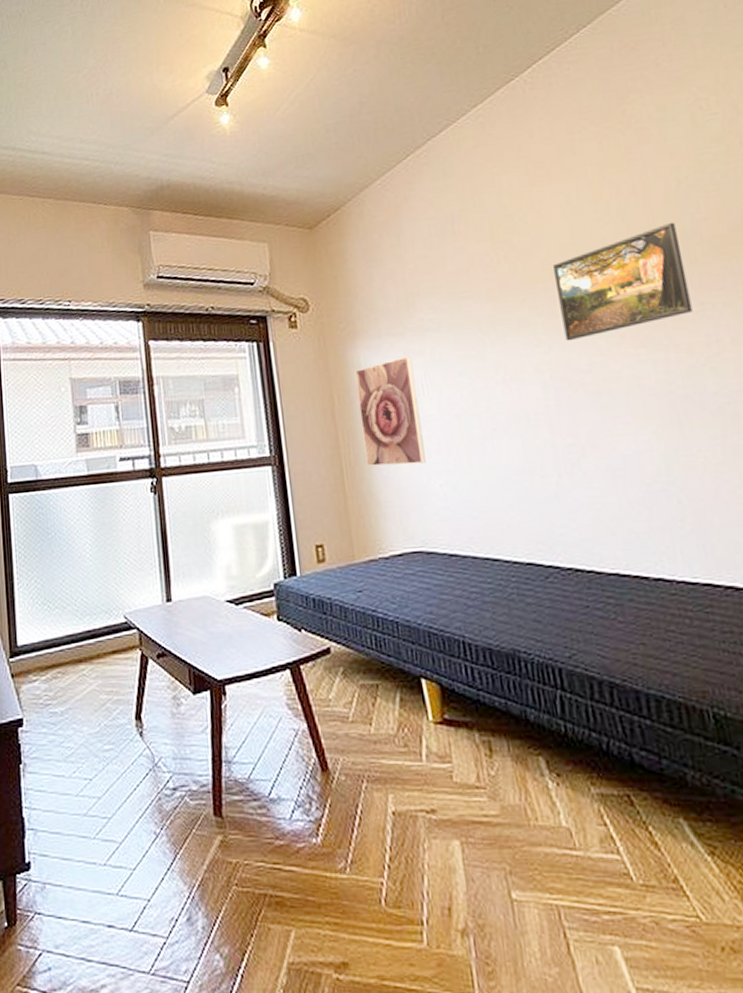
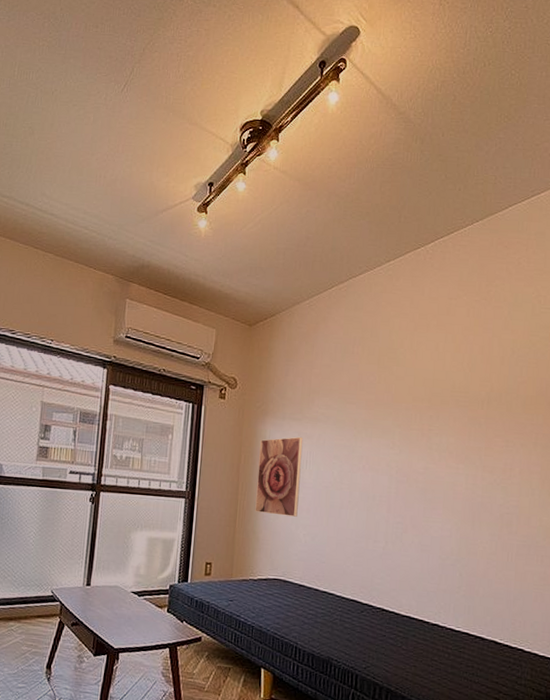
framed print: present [552,222,693,342] -> none [412,379,503,450]

